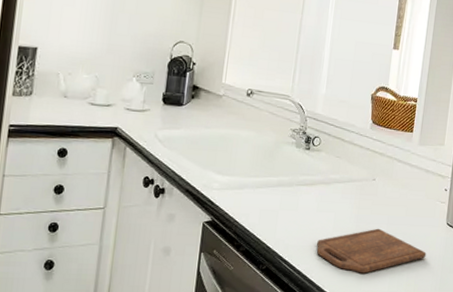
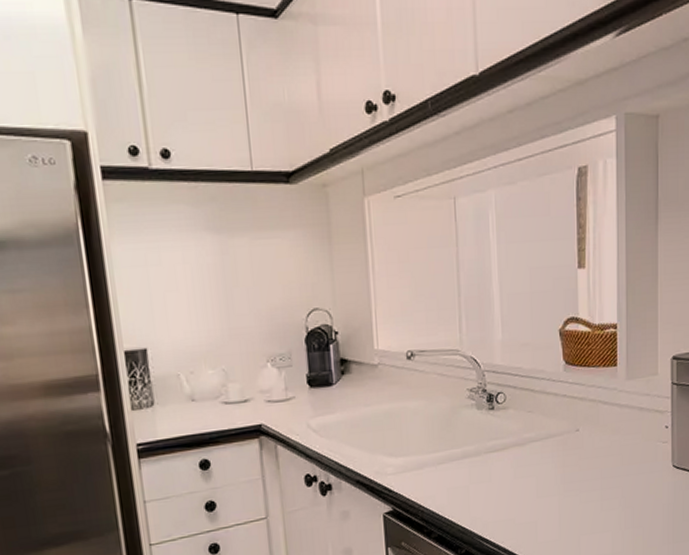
cutting board: present [316,228,426,274] -> none [520,485,652,540]

